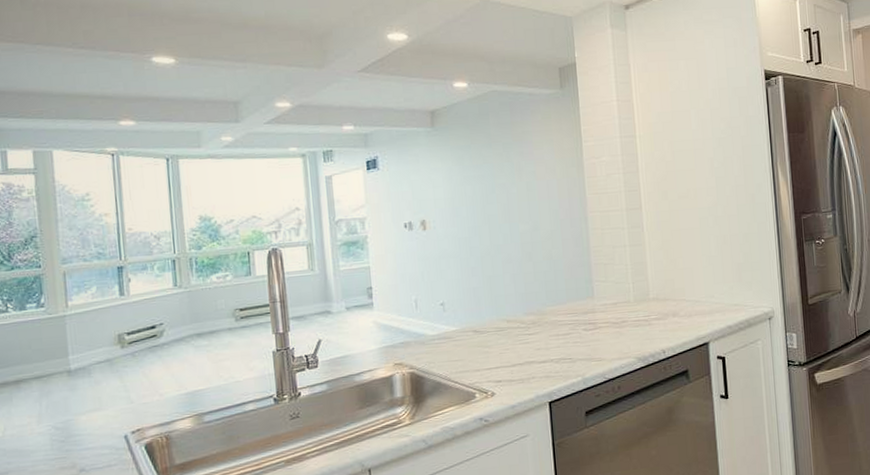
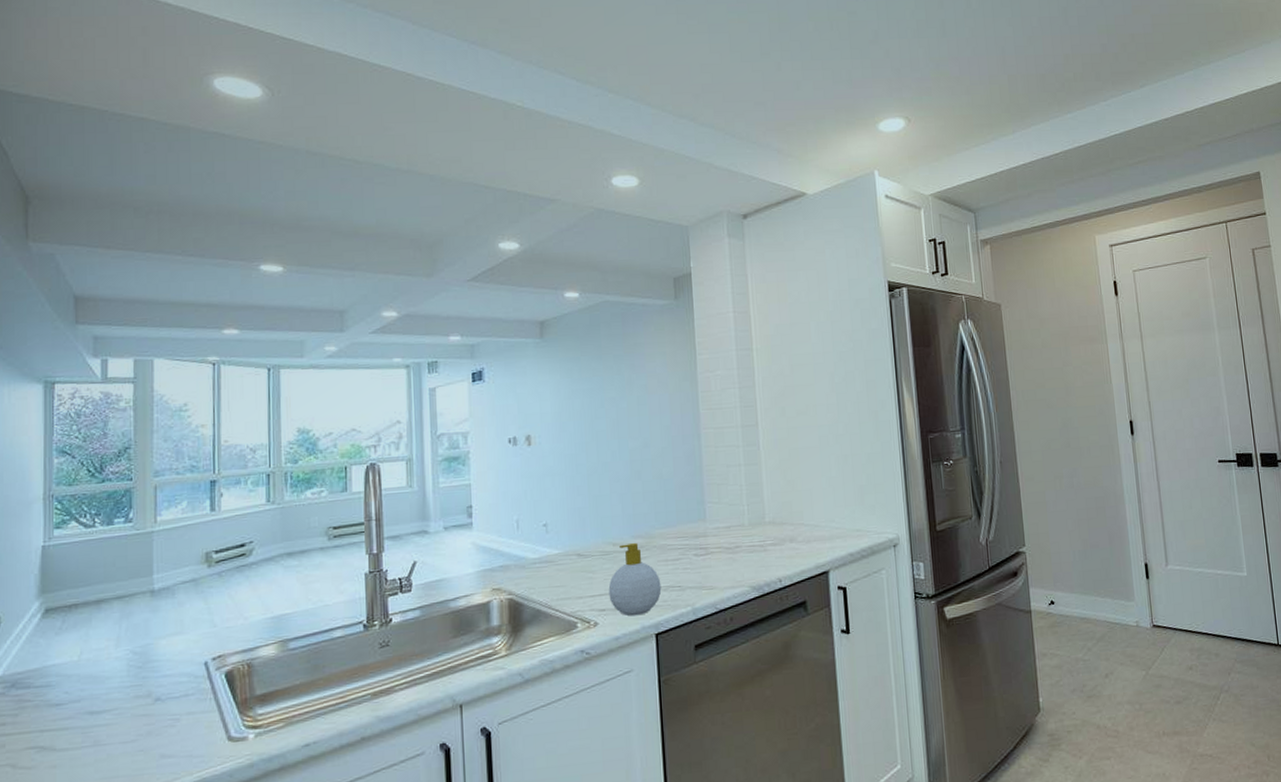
soap bottle: none [504,319,554,387] -> present [608,542,662,617]

